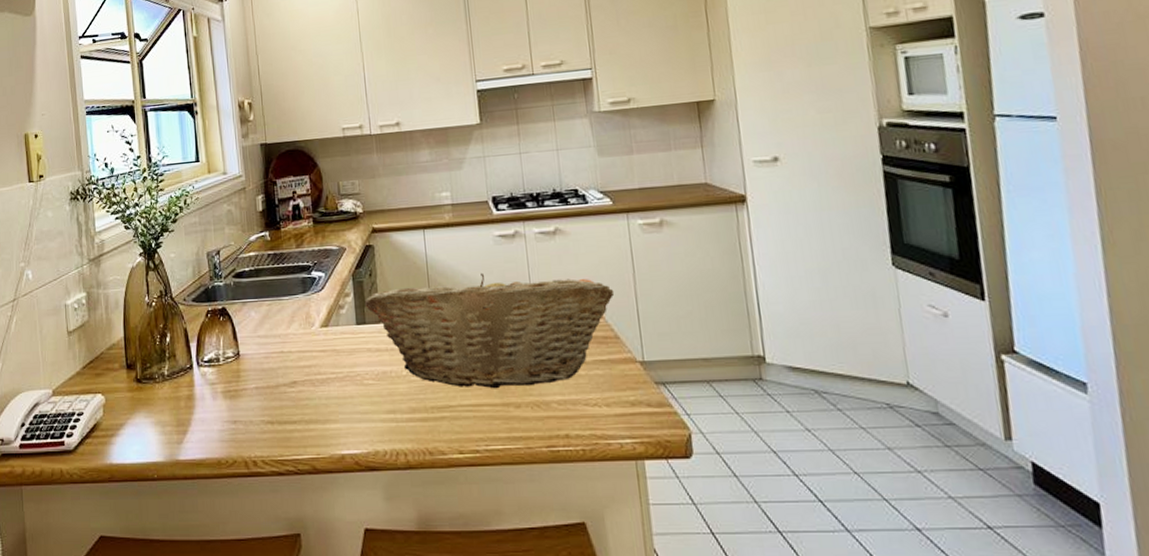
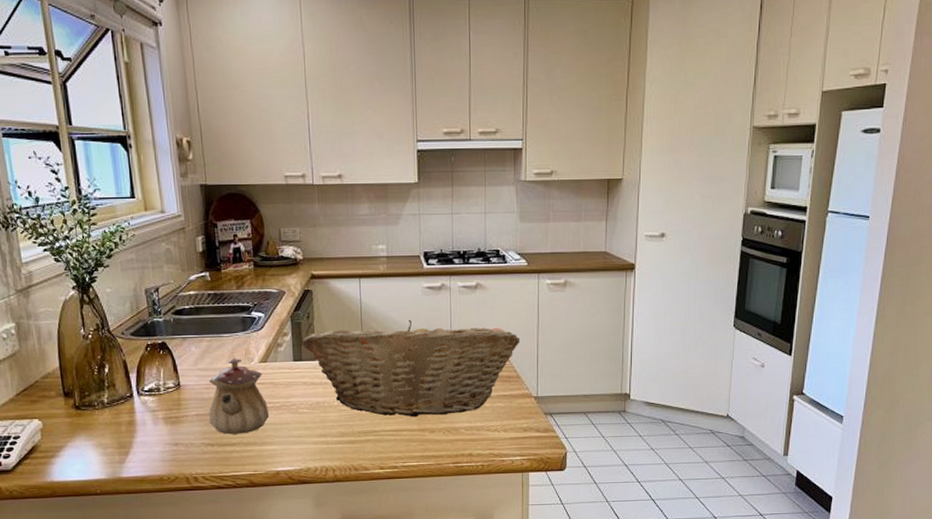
teapot: none [268,322,332,411] -> present [209,357,269,435]

